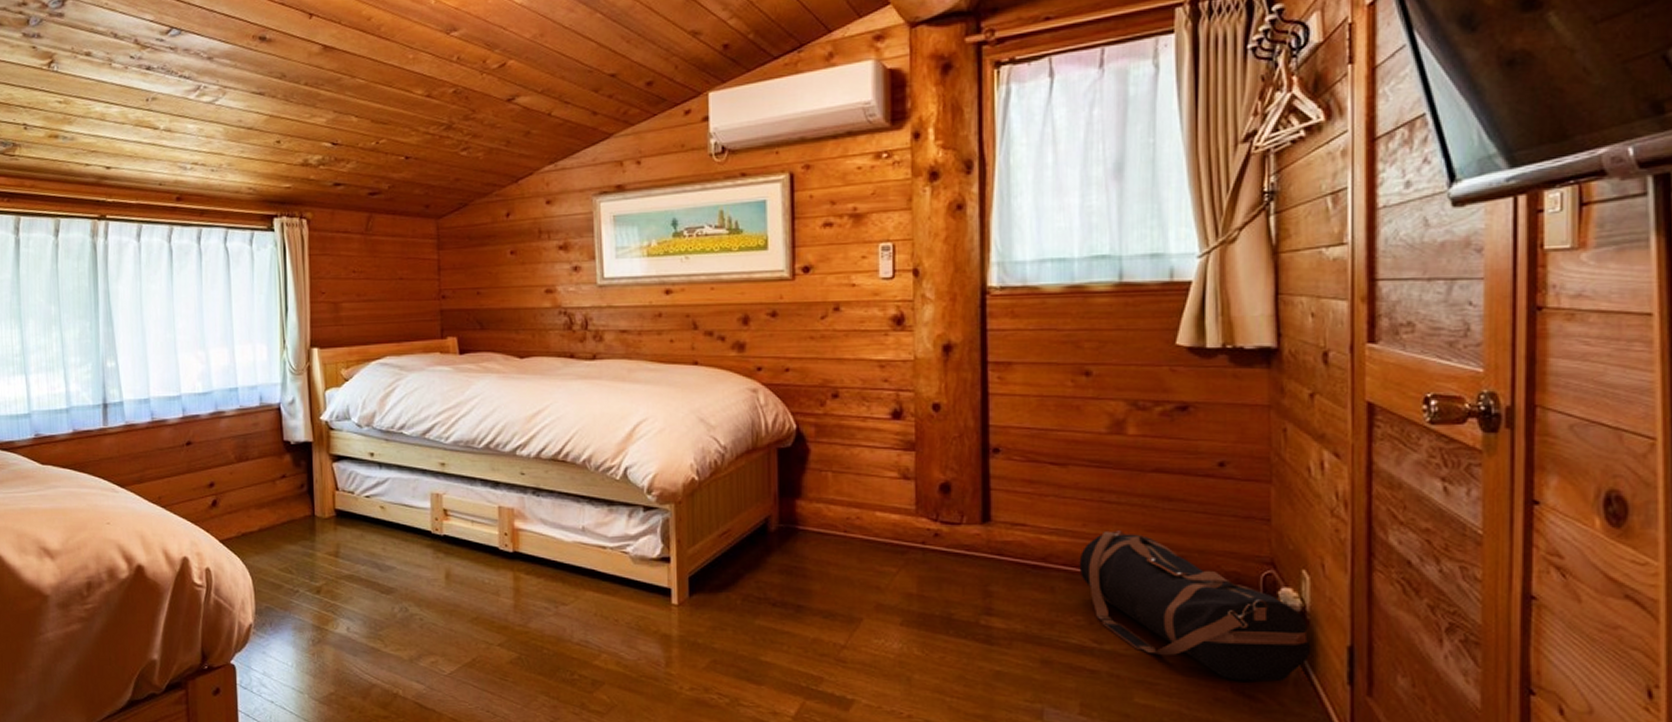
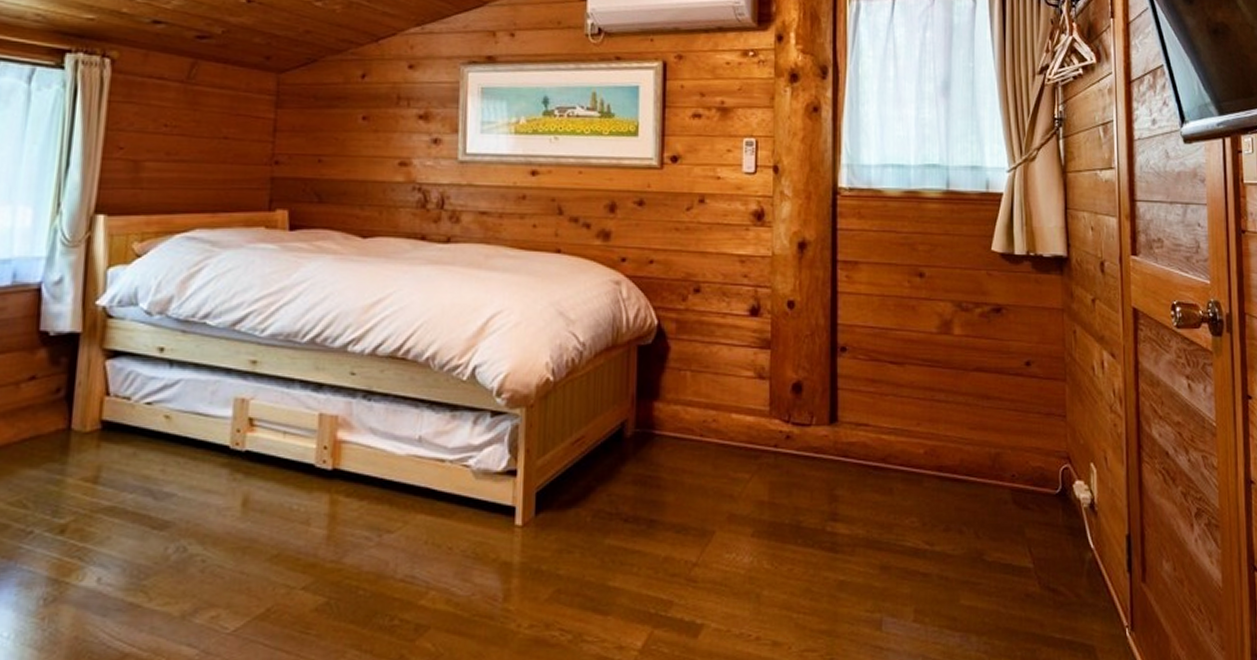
duffel bag: present [1079,530,1311,682] -> none [914,429,1100,575]

